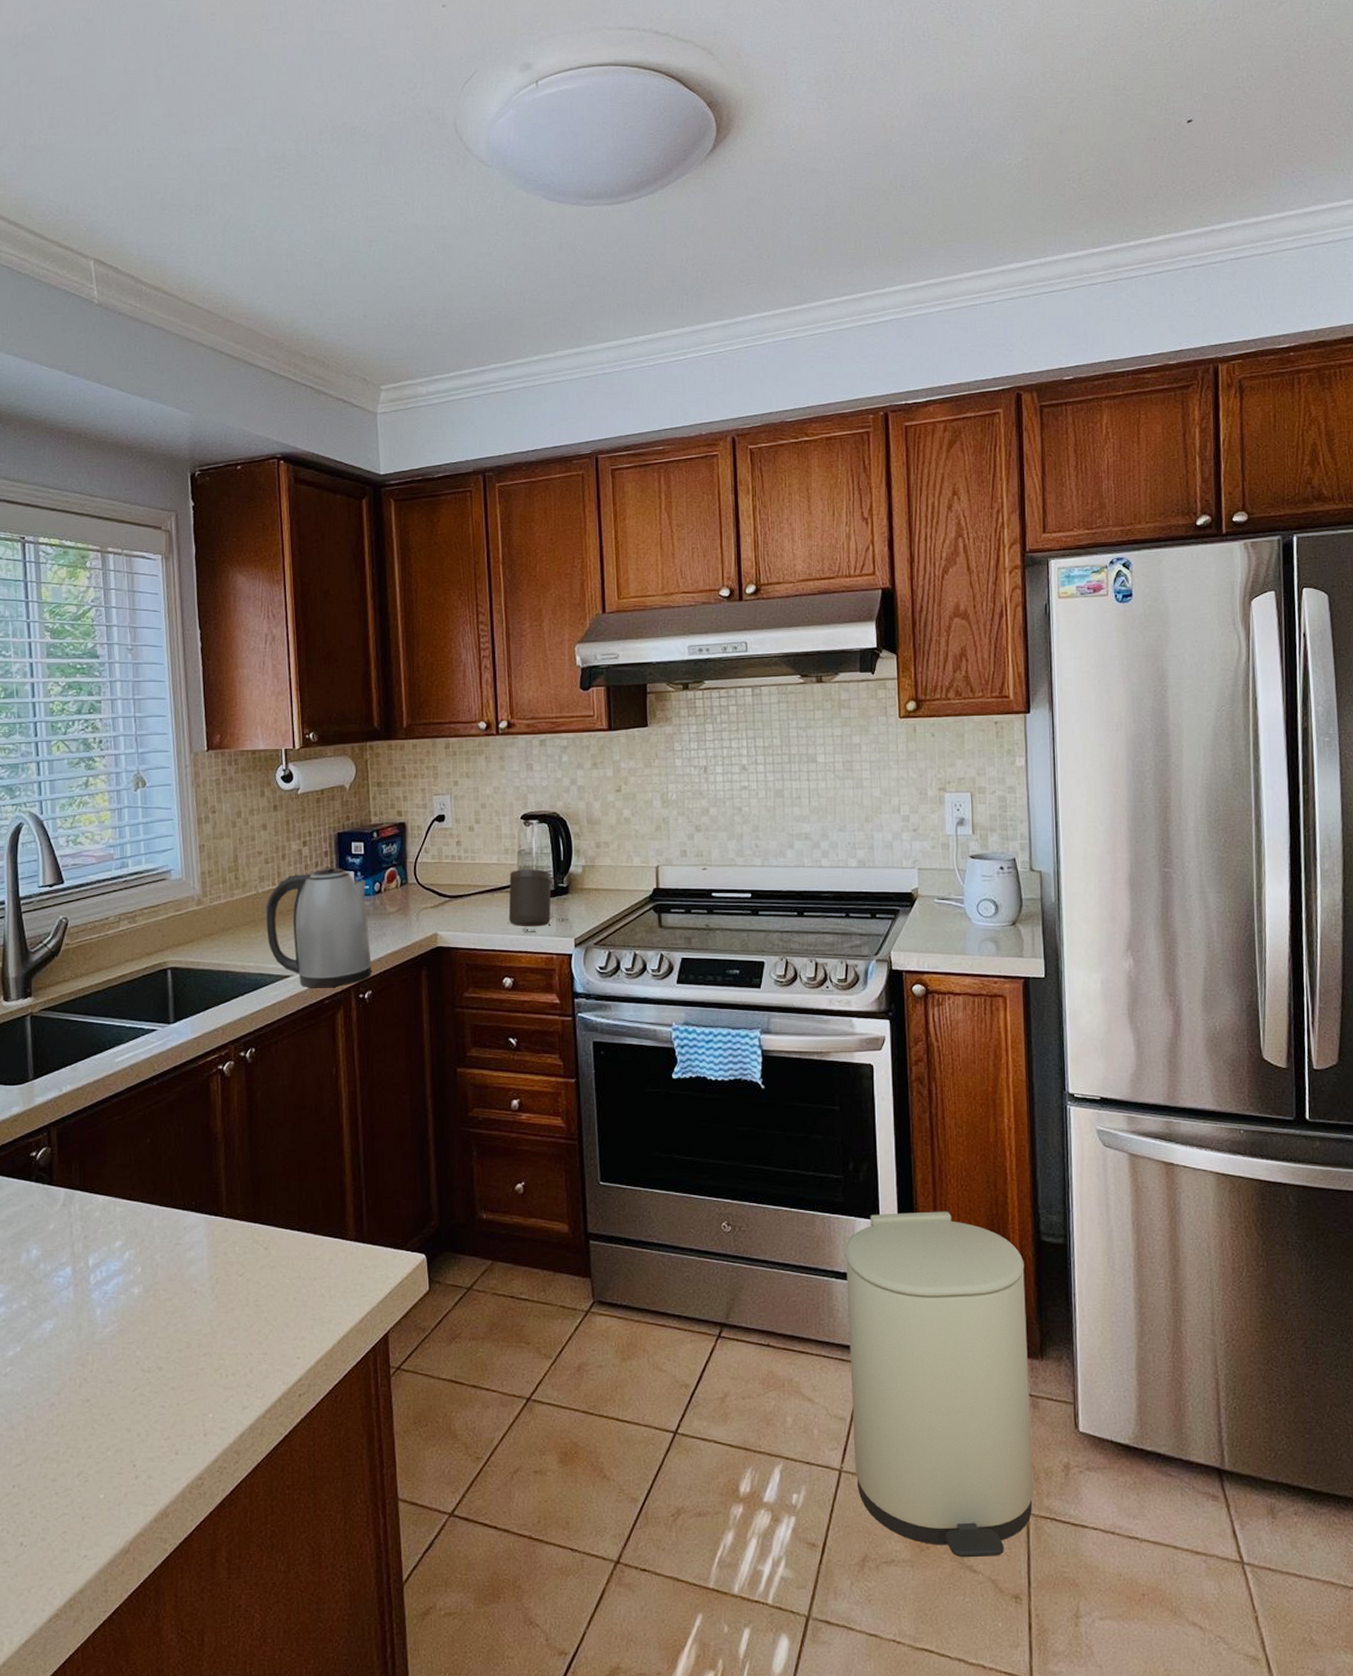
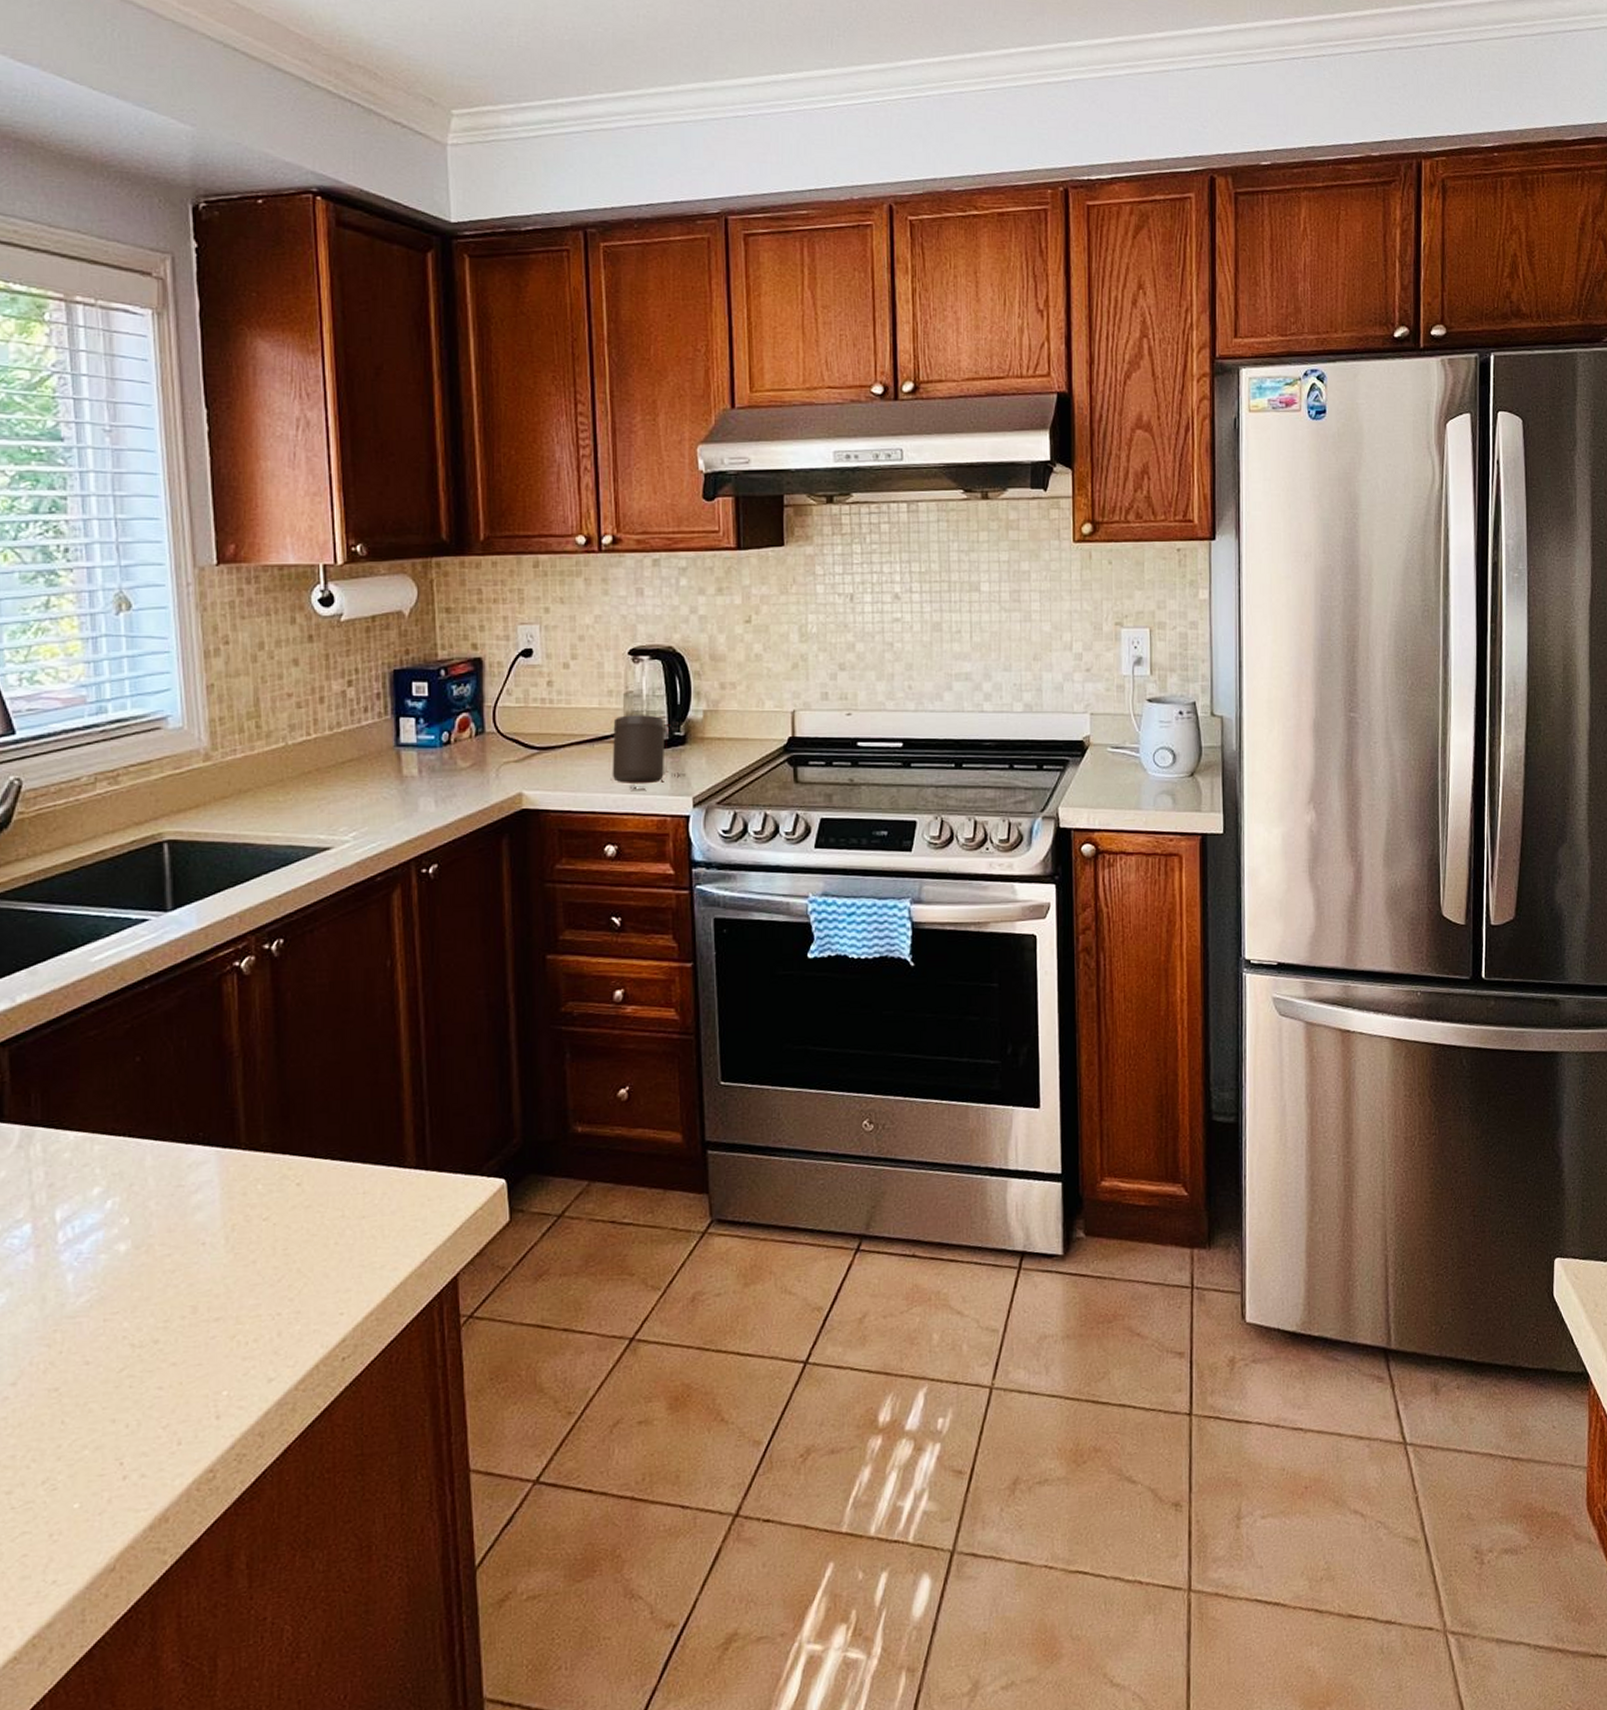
kettle: present [265,867,371,988] -> none [297,712,437,863]
pedal bin: present [844,1211,1034,1558] -> none [1001,1094,1197,1469]

